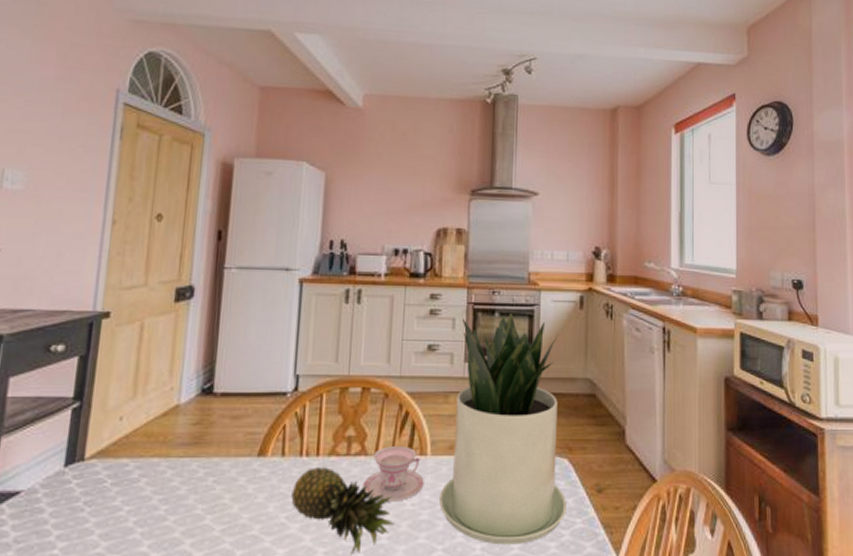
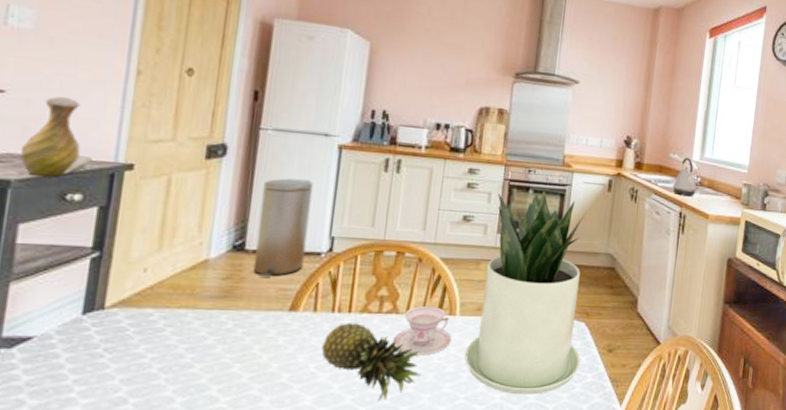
vase: none [11,250,74,329] -> present [19,96,92,177]
pedal bin: none [221,316,277,421] -> present [253,178,314,277]
kettle: none [651,266,679,309] -> present [672,157,697,197]

